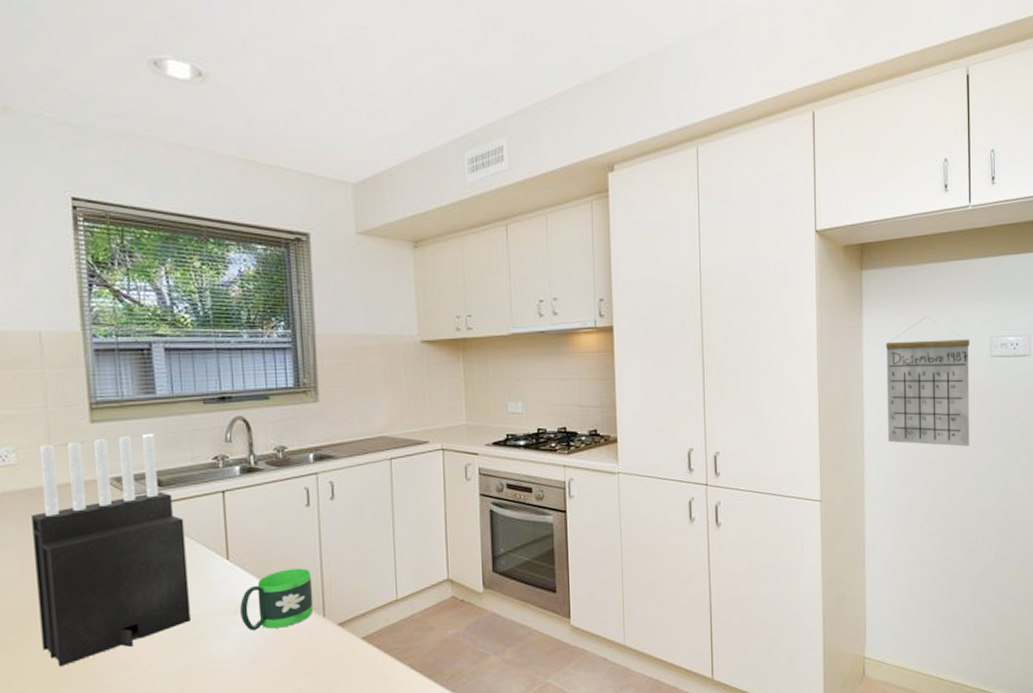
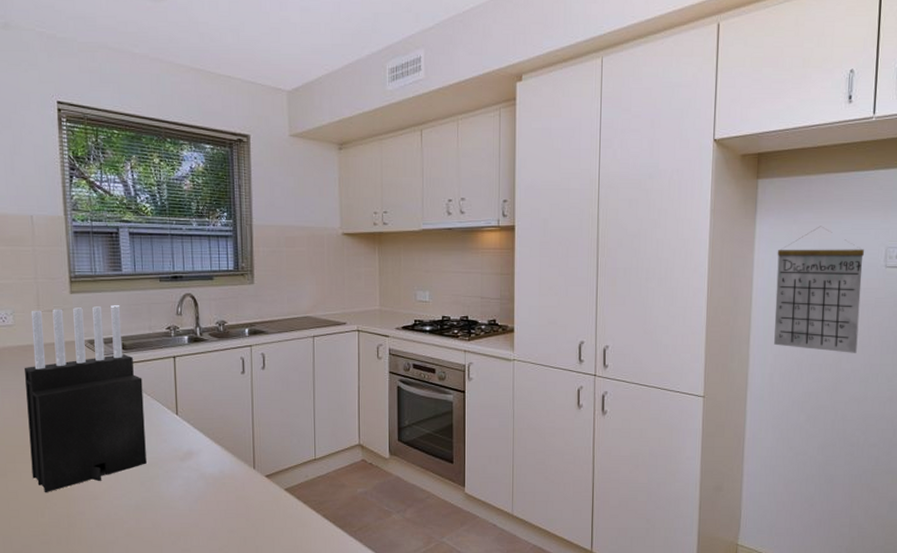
mug: present [239,568,314,632] -> none [185,426,246,476]

